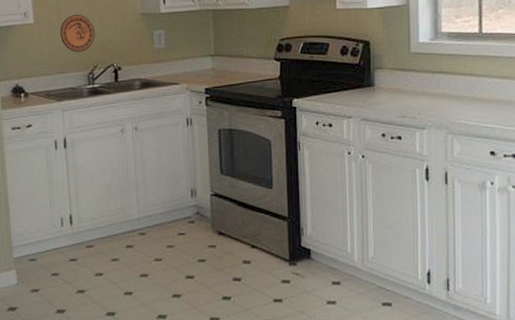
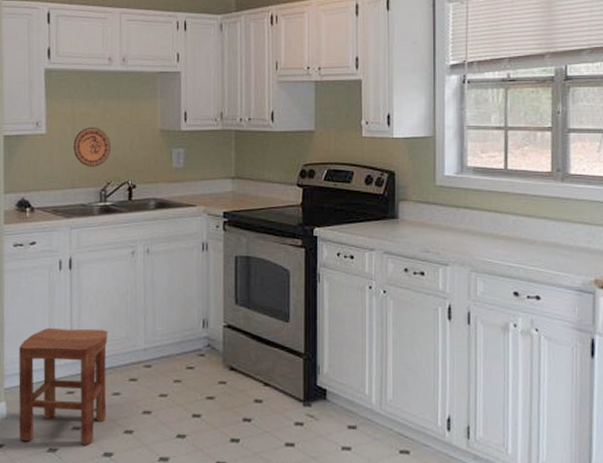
stool: none [24,201,107,306] -> present [18,327,108,445]

